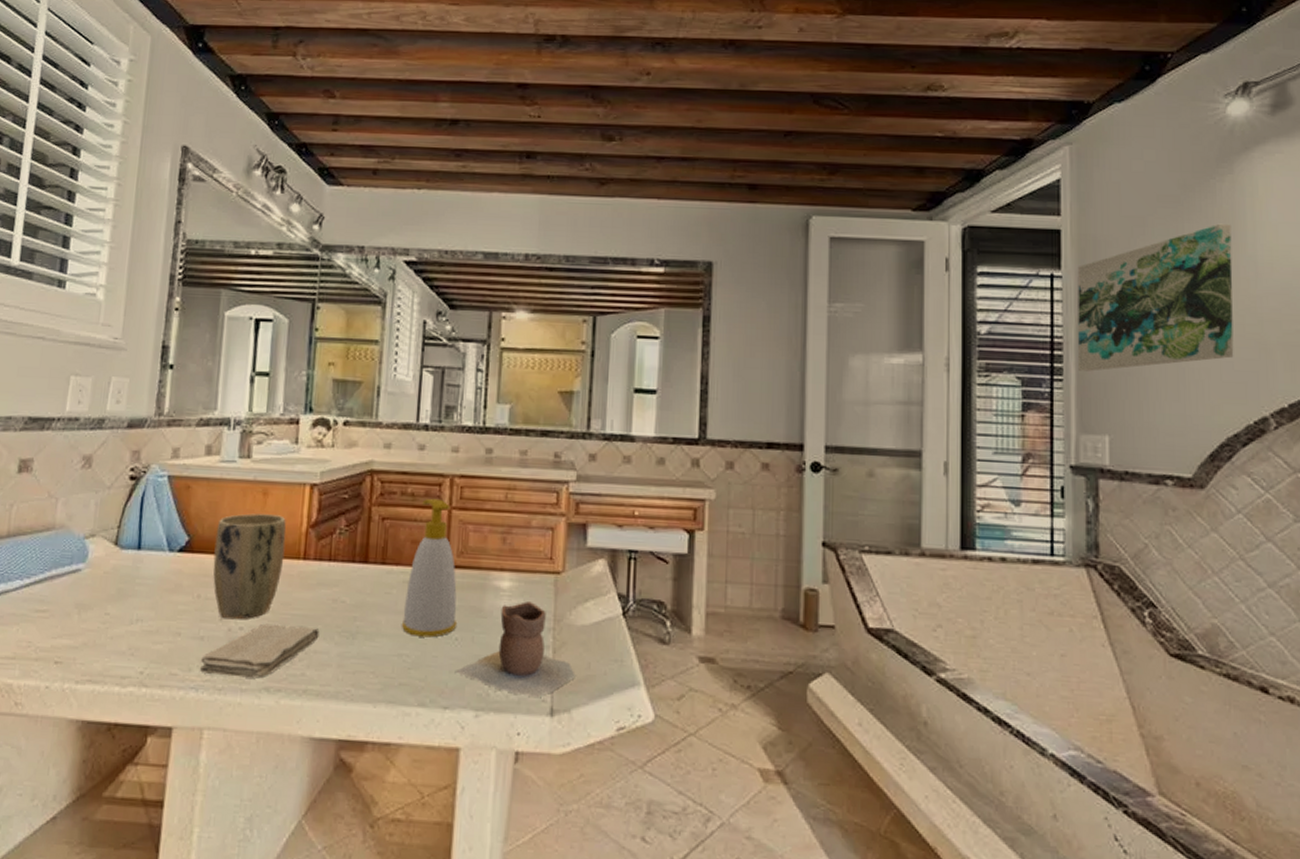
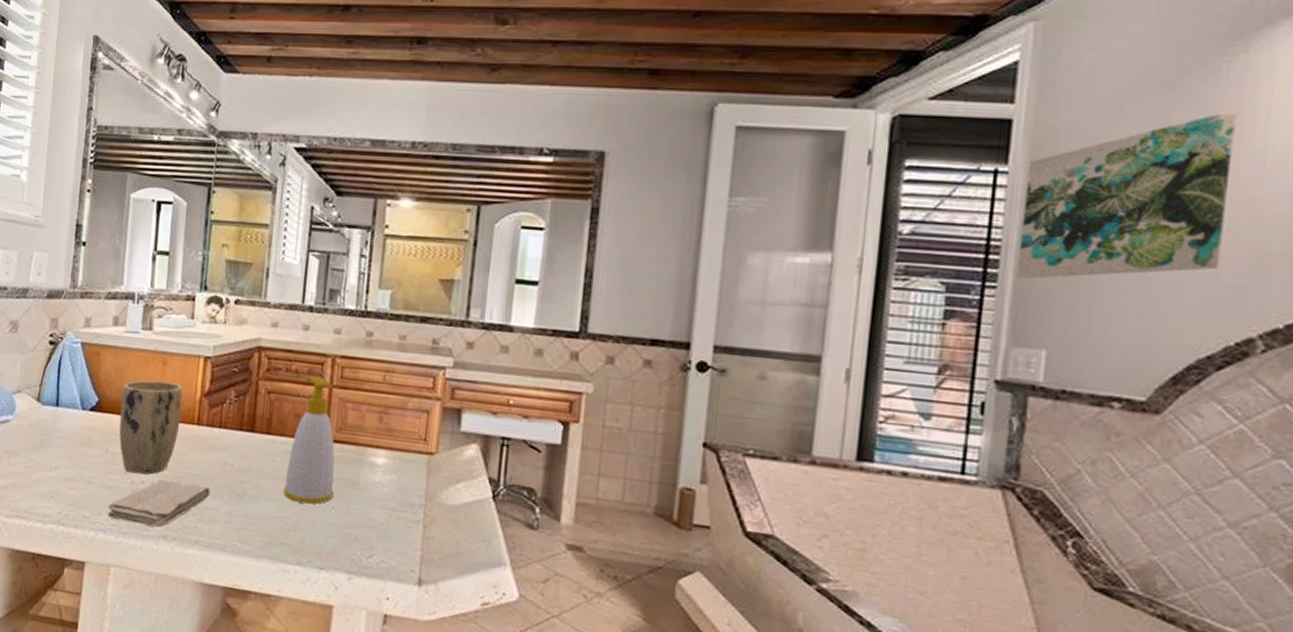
vase: present [454,602,575,698] -> none [330,478,444,568]

